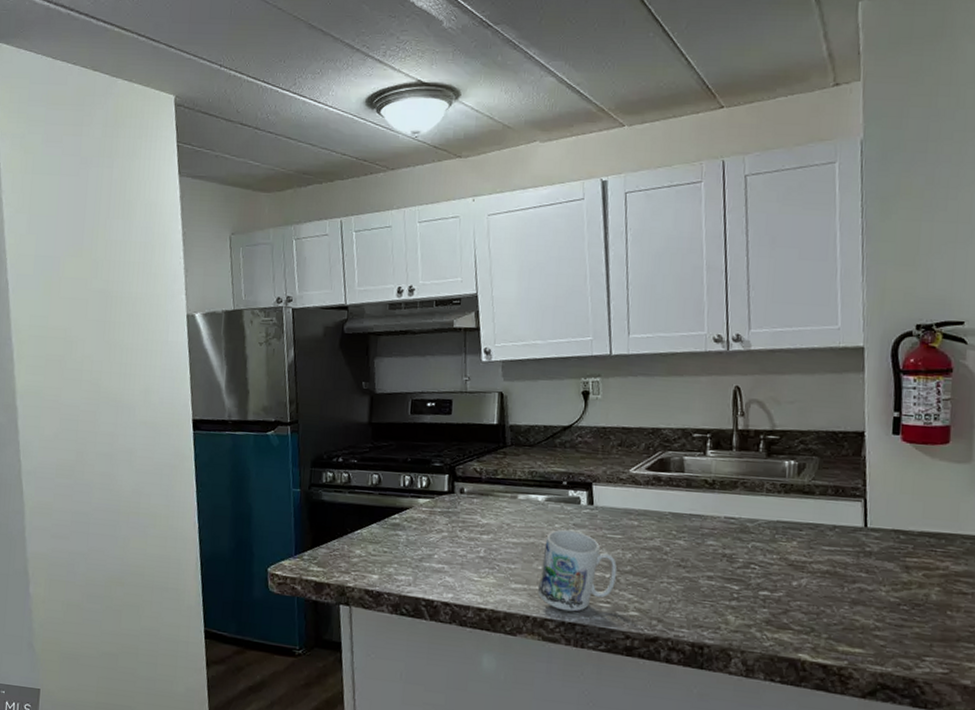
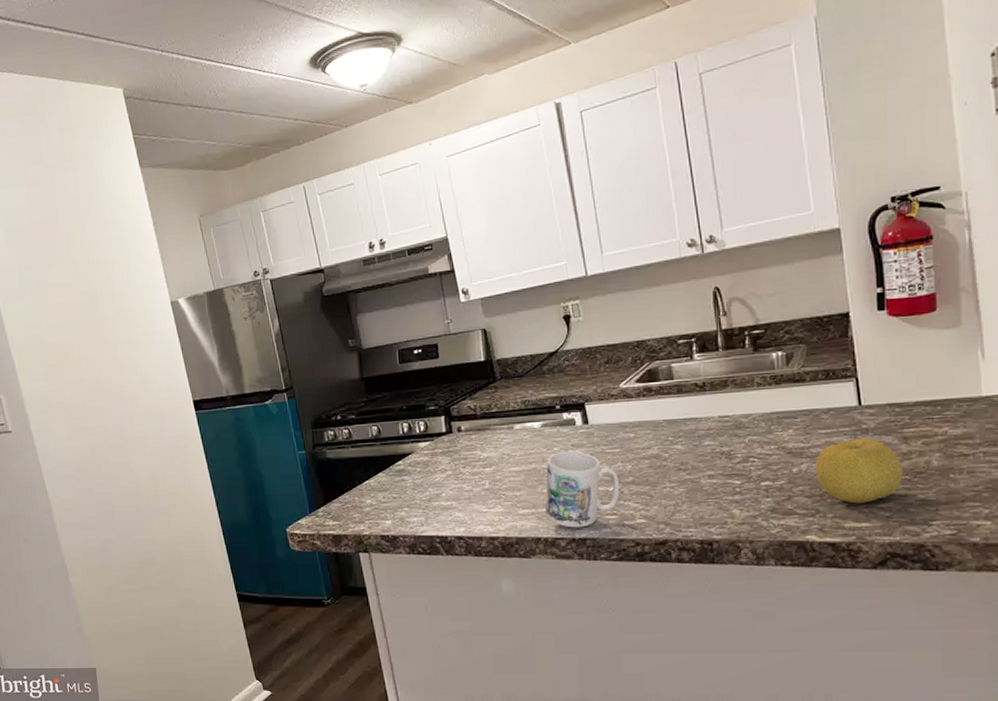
fruit: none [814,560,902,629] -> present [815,437,903,504]

